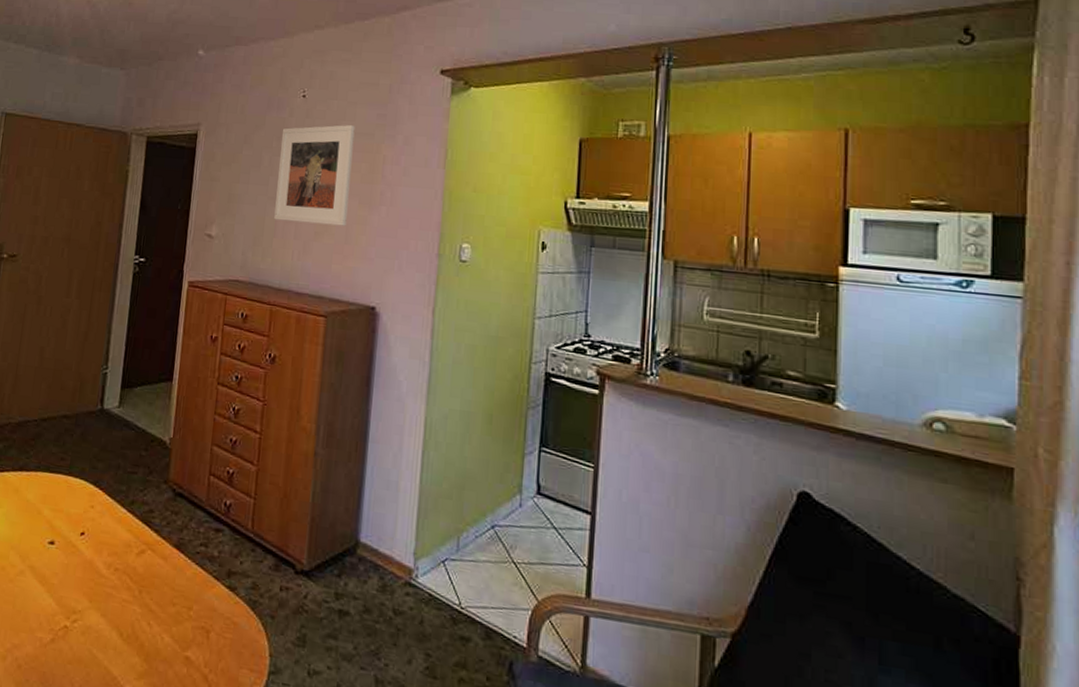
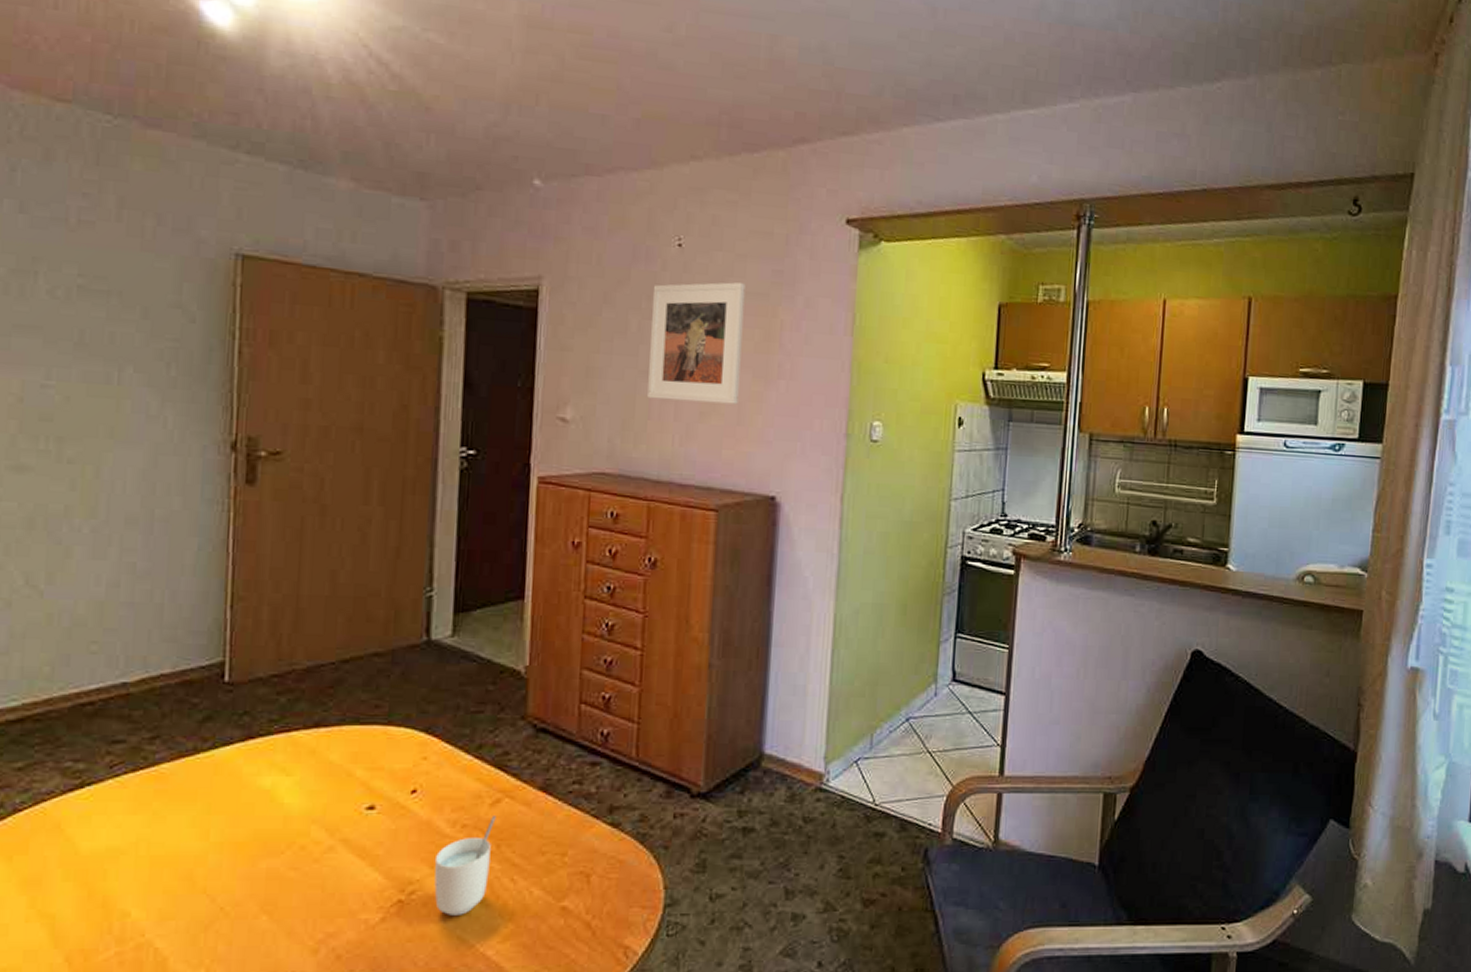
cup: none [91,564,140,648] -> present [434,816,496,915]

